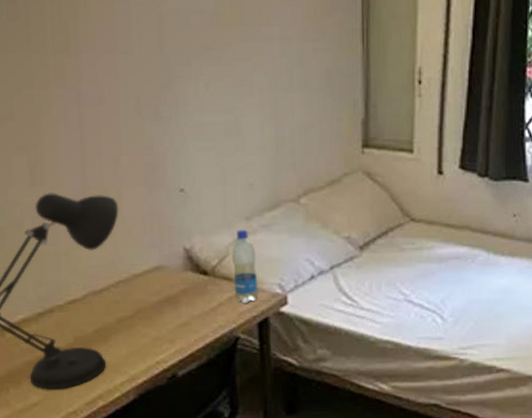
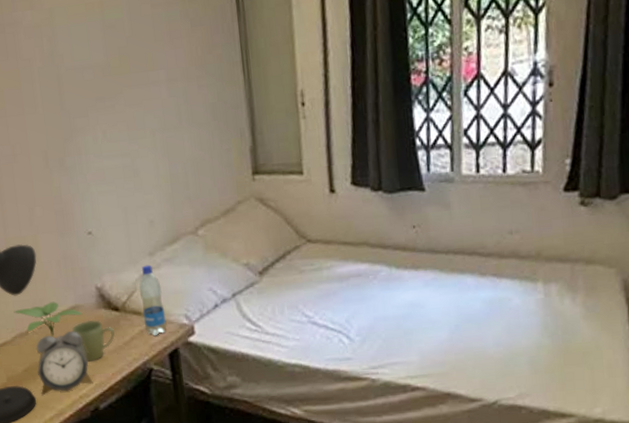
plant: none [87,260,167,297] -> present [13,301,83,337]
alarm clock: none [110,292,173,359] -> present [36,330,93,396]
mug: none [153,282,202,326] -> present [71,319,116,362]

